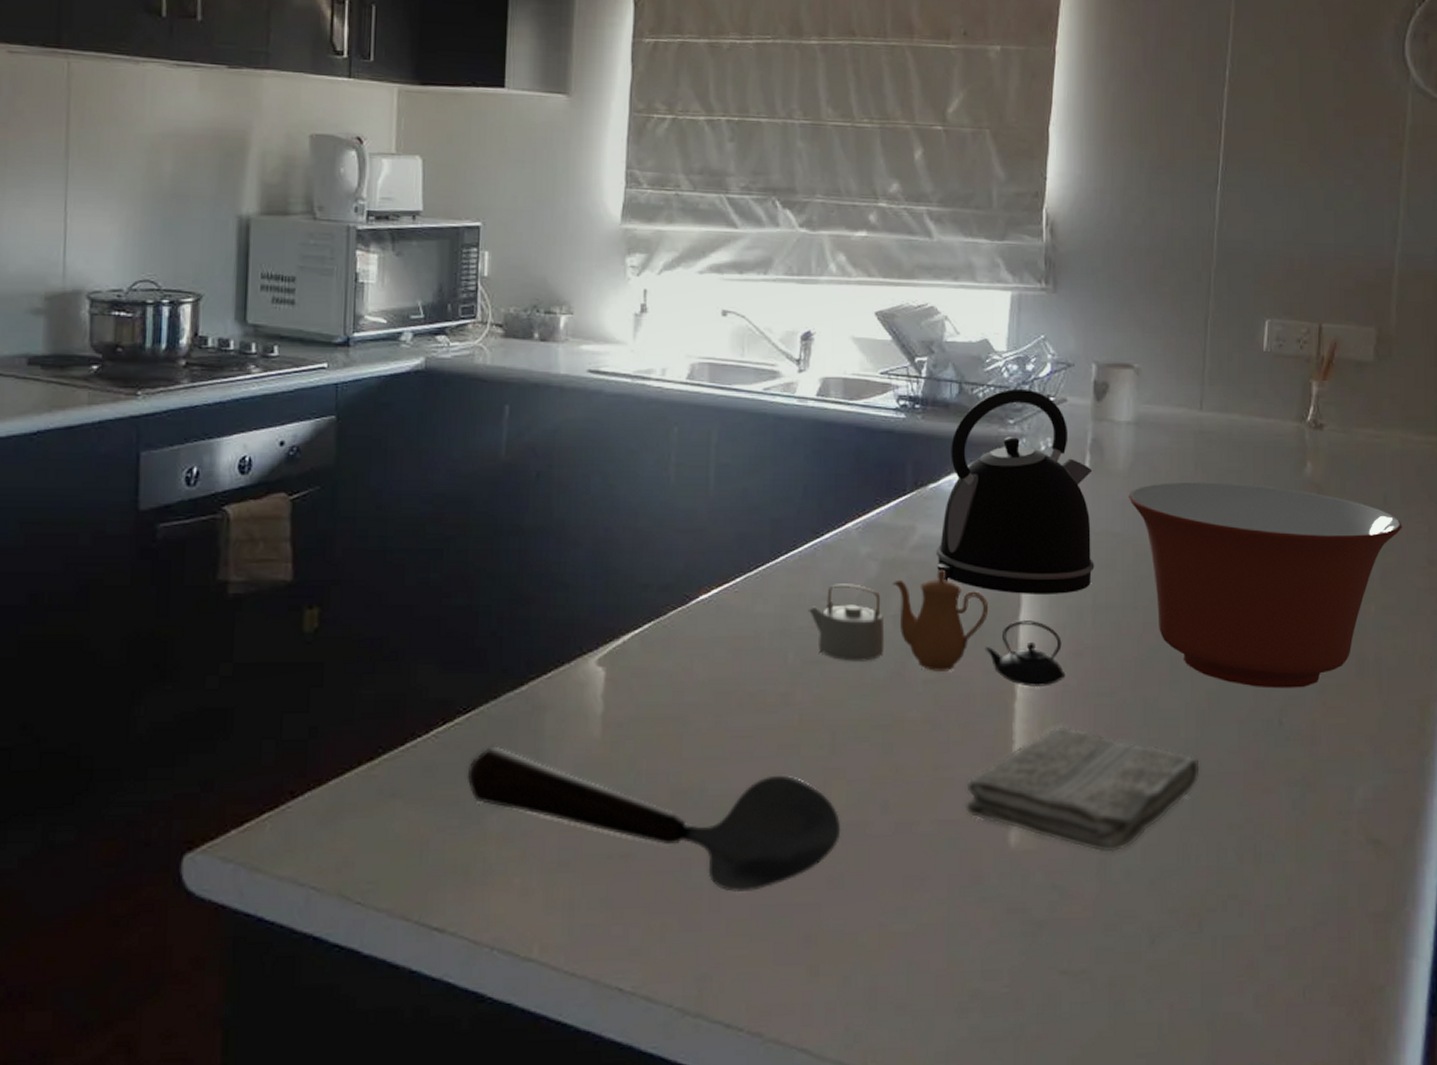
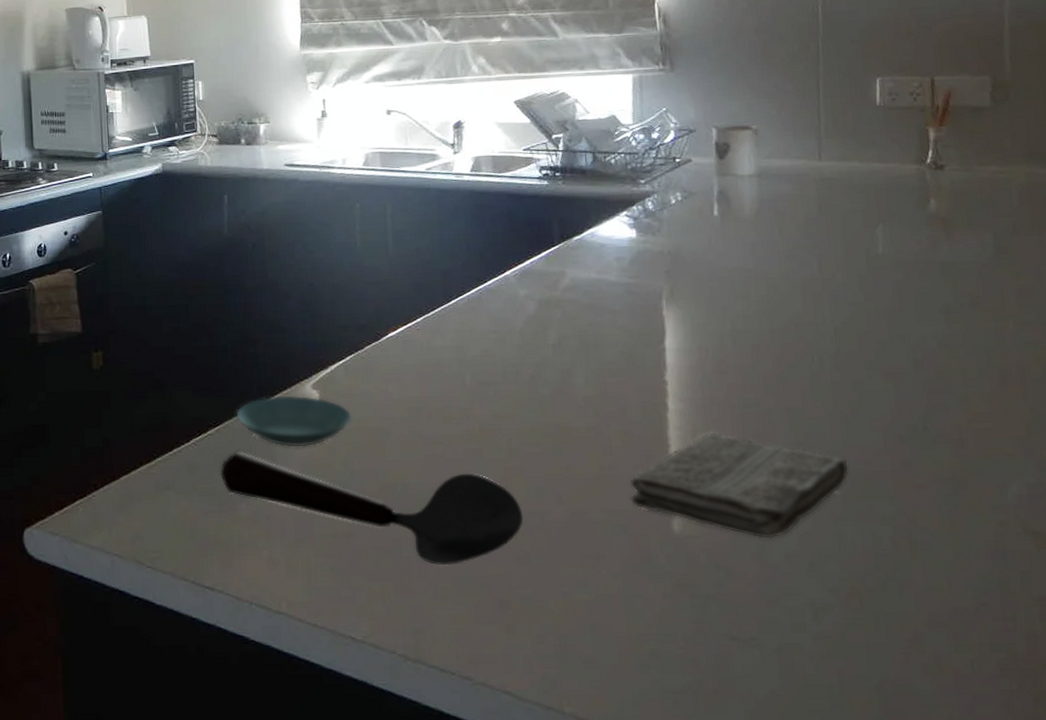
saucer: none [494,673,645,742] -> present [236,395,352,447]
teapot: present [808,569,1065,688] -> none [479,305,712,401]
kettle: present [935,388,1095,594] -> none [584,153,731,324]
mixing bowl: present [1129,481,1402,689] -> none [757,221,1036,398]

